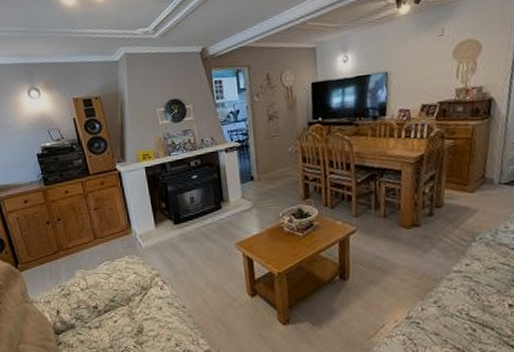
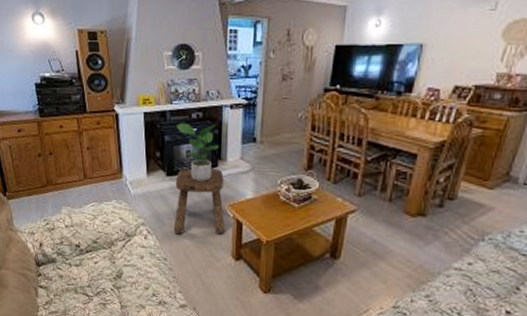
potted plant: none [177,168,221,225] -> present [176,122,220,182]
stool: none [183,210,238,279] -> present [173,167,226,234]

